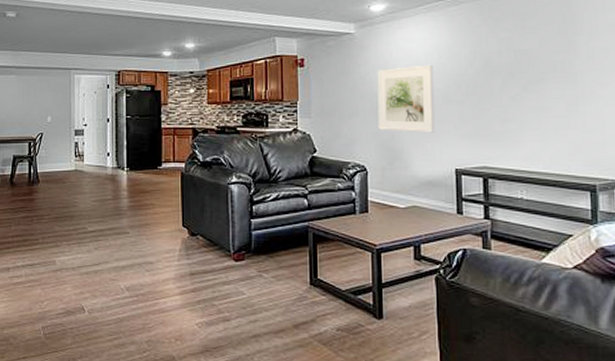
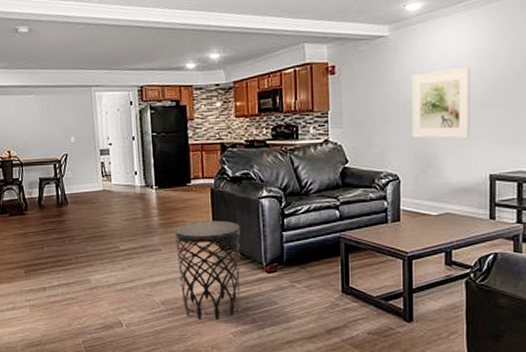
side table: none [144,205,209,309] -> present [175,220,241,320]

